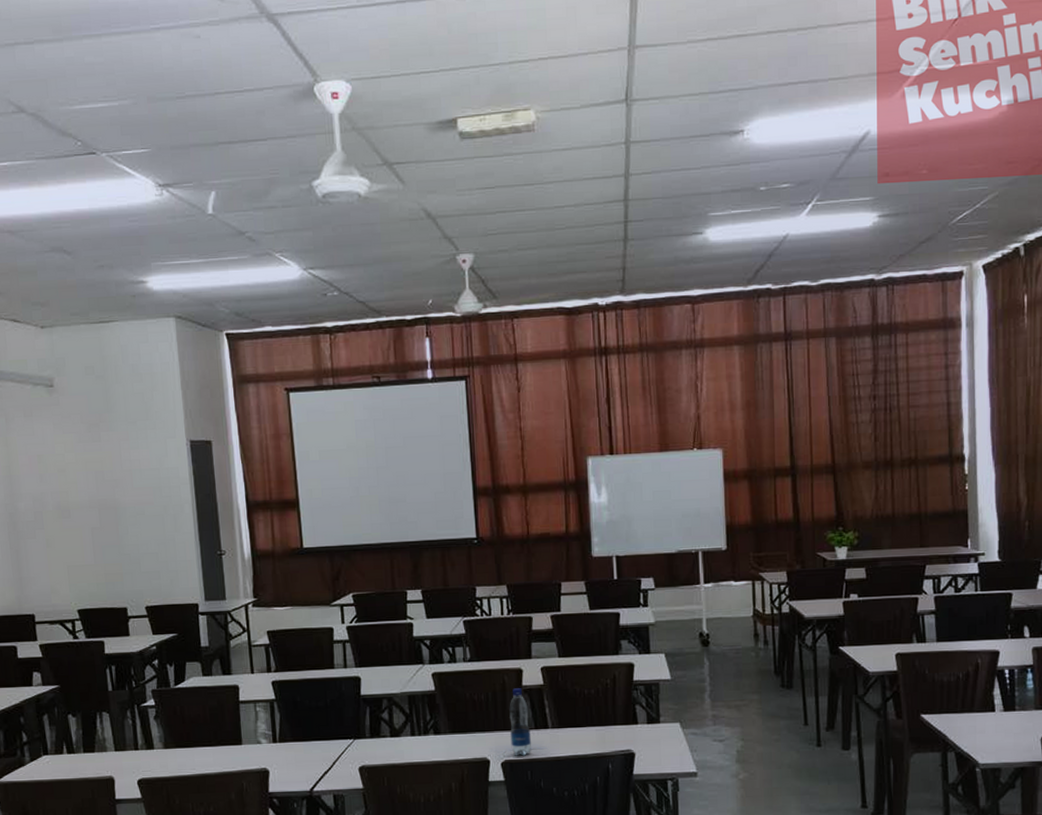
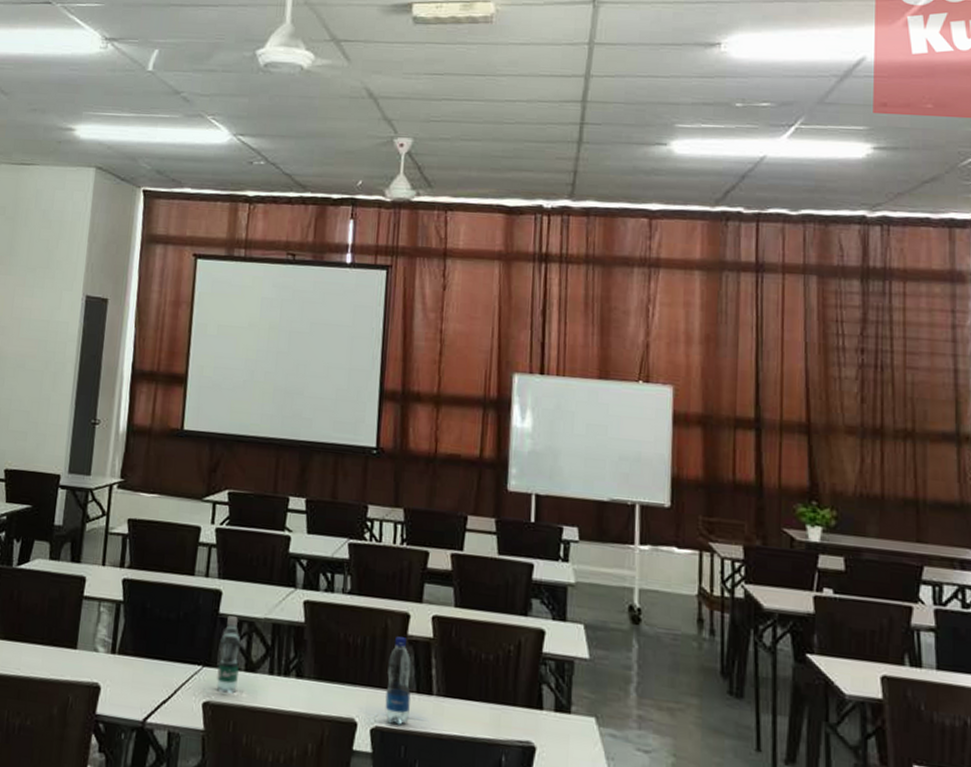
bottle: none [365,695,386,758] -> present [216,616,241,695]

